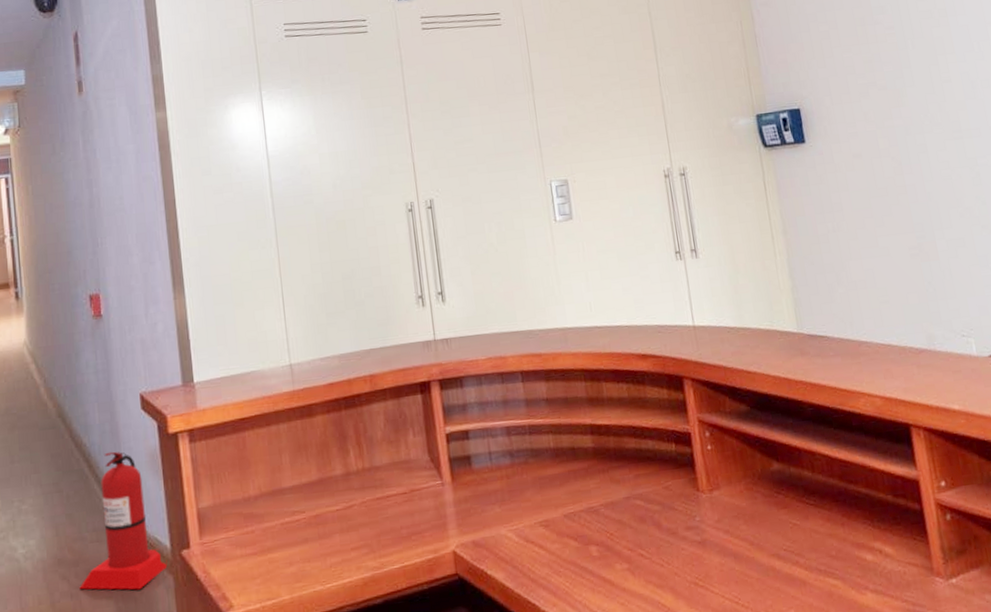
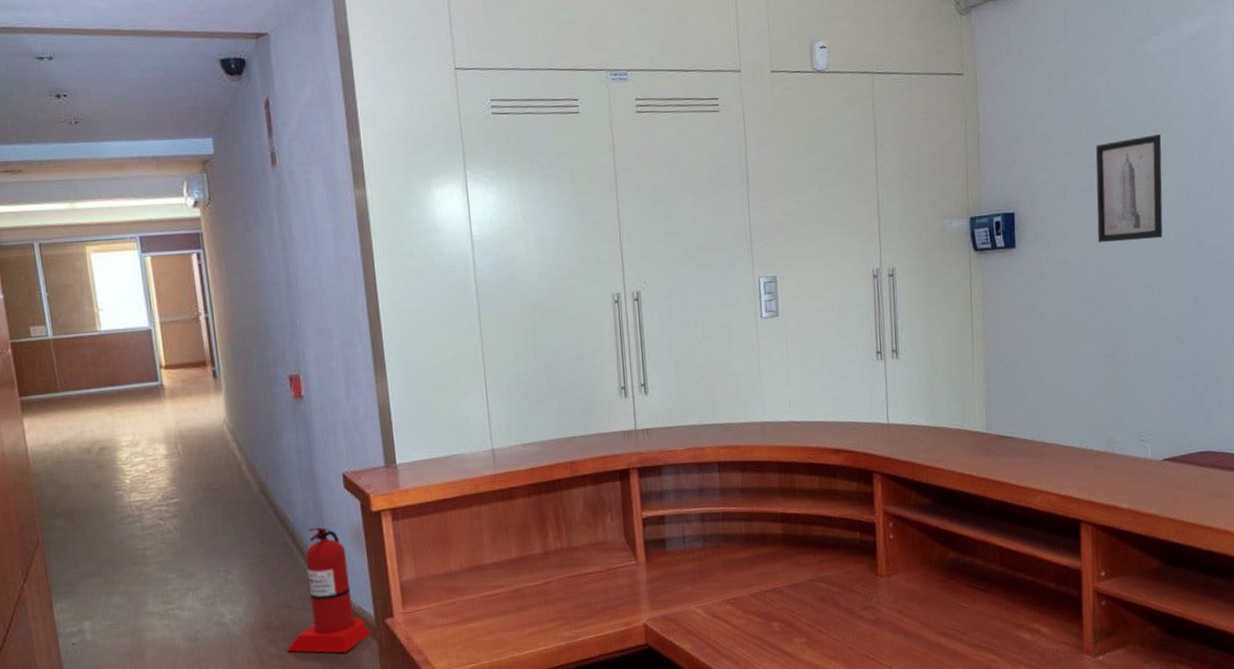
wall art: none [873,28,954,134] -> present [1096,134,1163,242]

